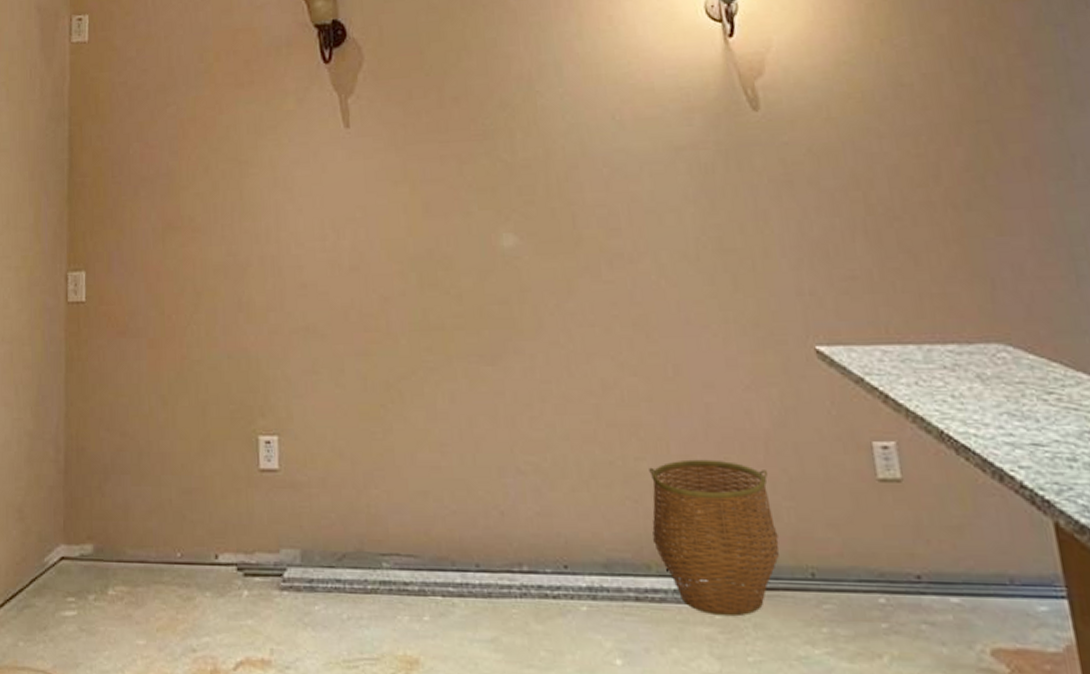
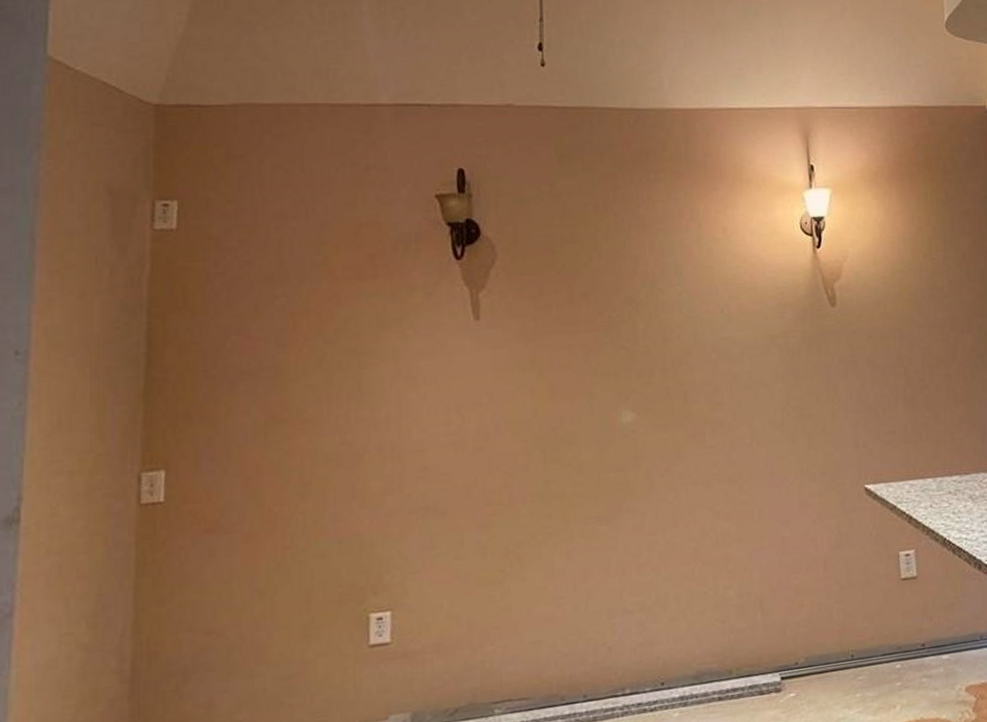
basket: present [649,459,779,617] -> none [735,580,830,700]

